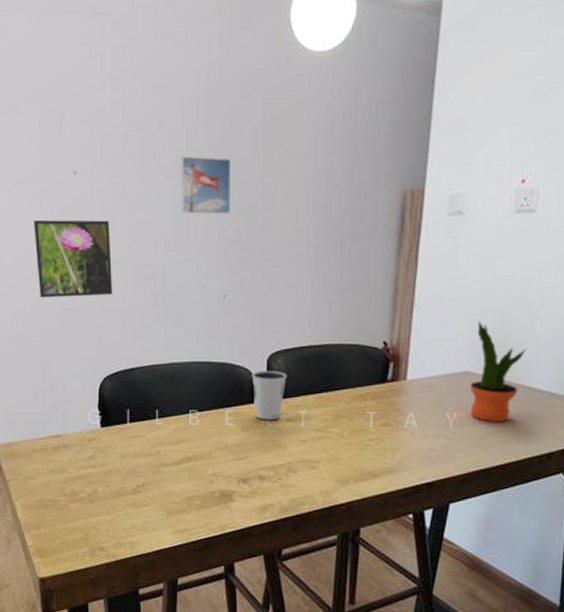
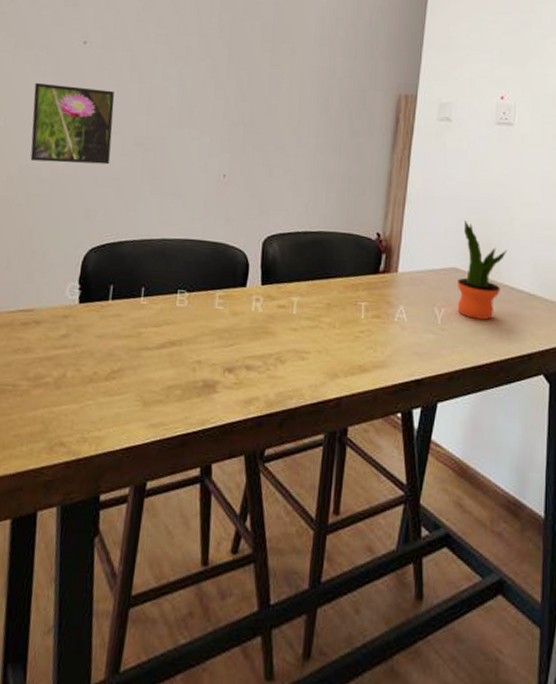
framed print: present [180,156,231,215] -> none [187,40,241,98]
dixie cup: present [251,370,287,420] -> none [245,253,282,306]

